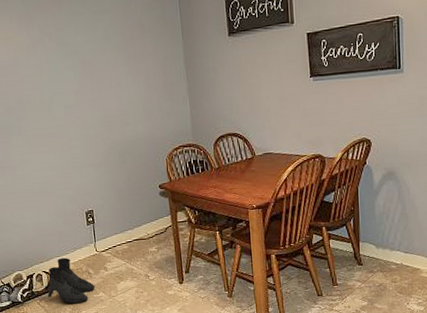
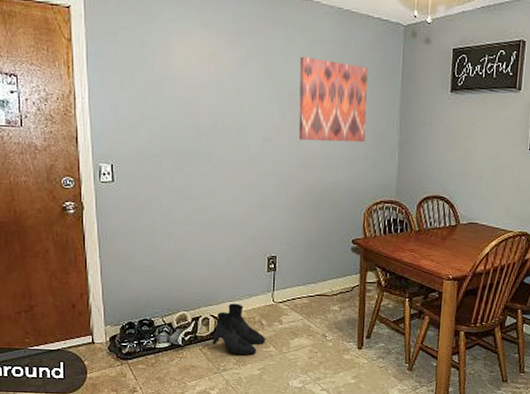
wall art: none [87,25,157,102] -> present [298,56,368,143]

